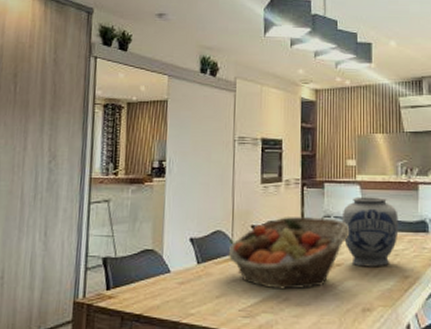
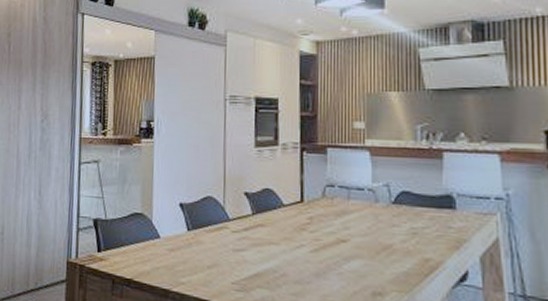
fruit basket: present [228,217,350,290] -> none [219,184,358,265]
vase: present [341,197,399,267] -> none [347,164,418,247]

